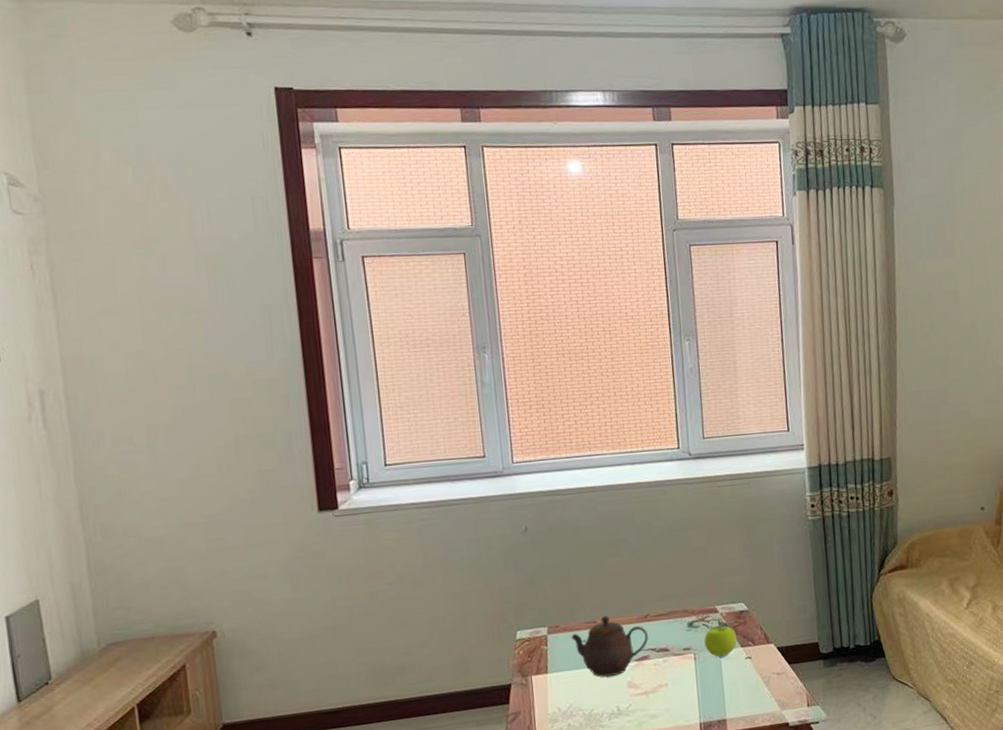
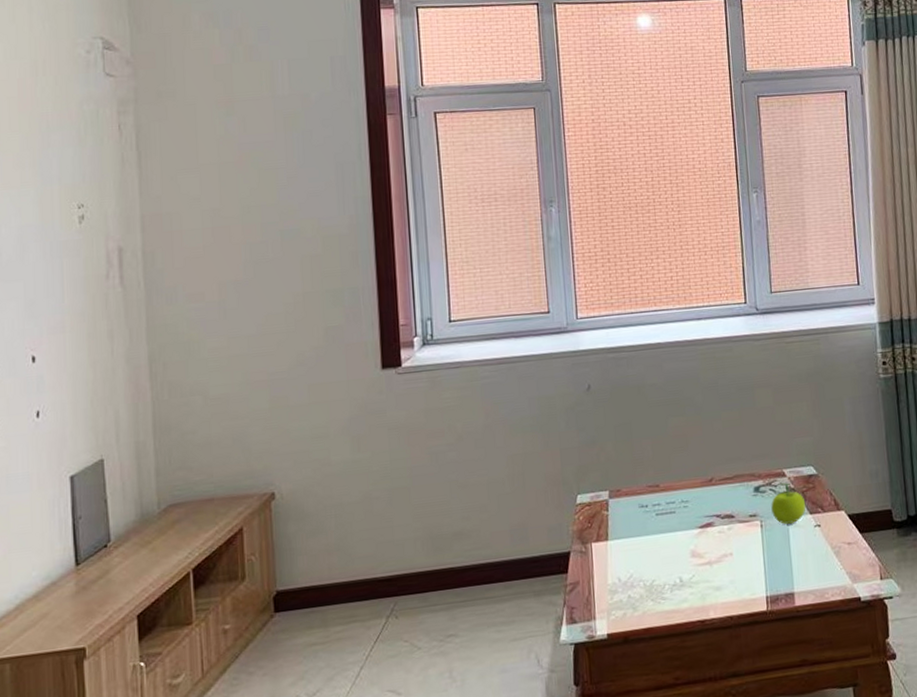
teapot: present [571,616,648,677] -> none [633,479,713,545]

